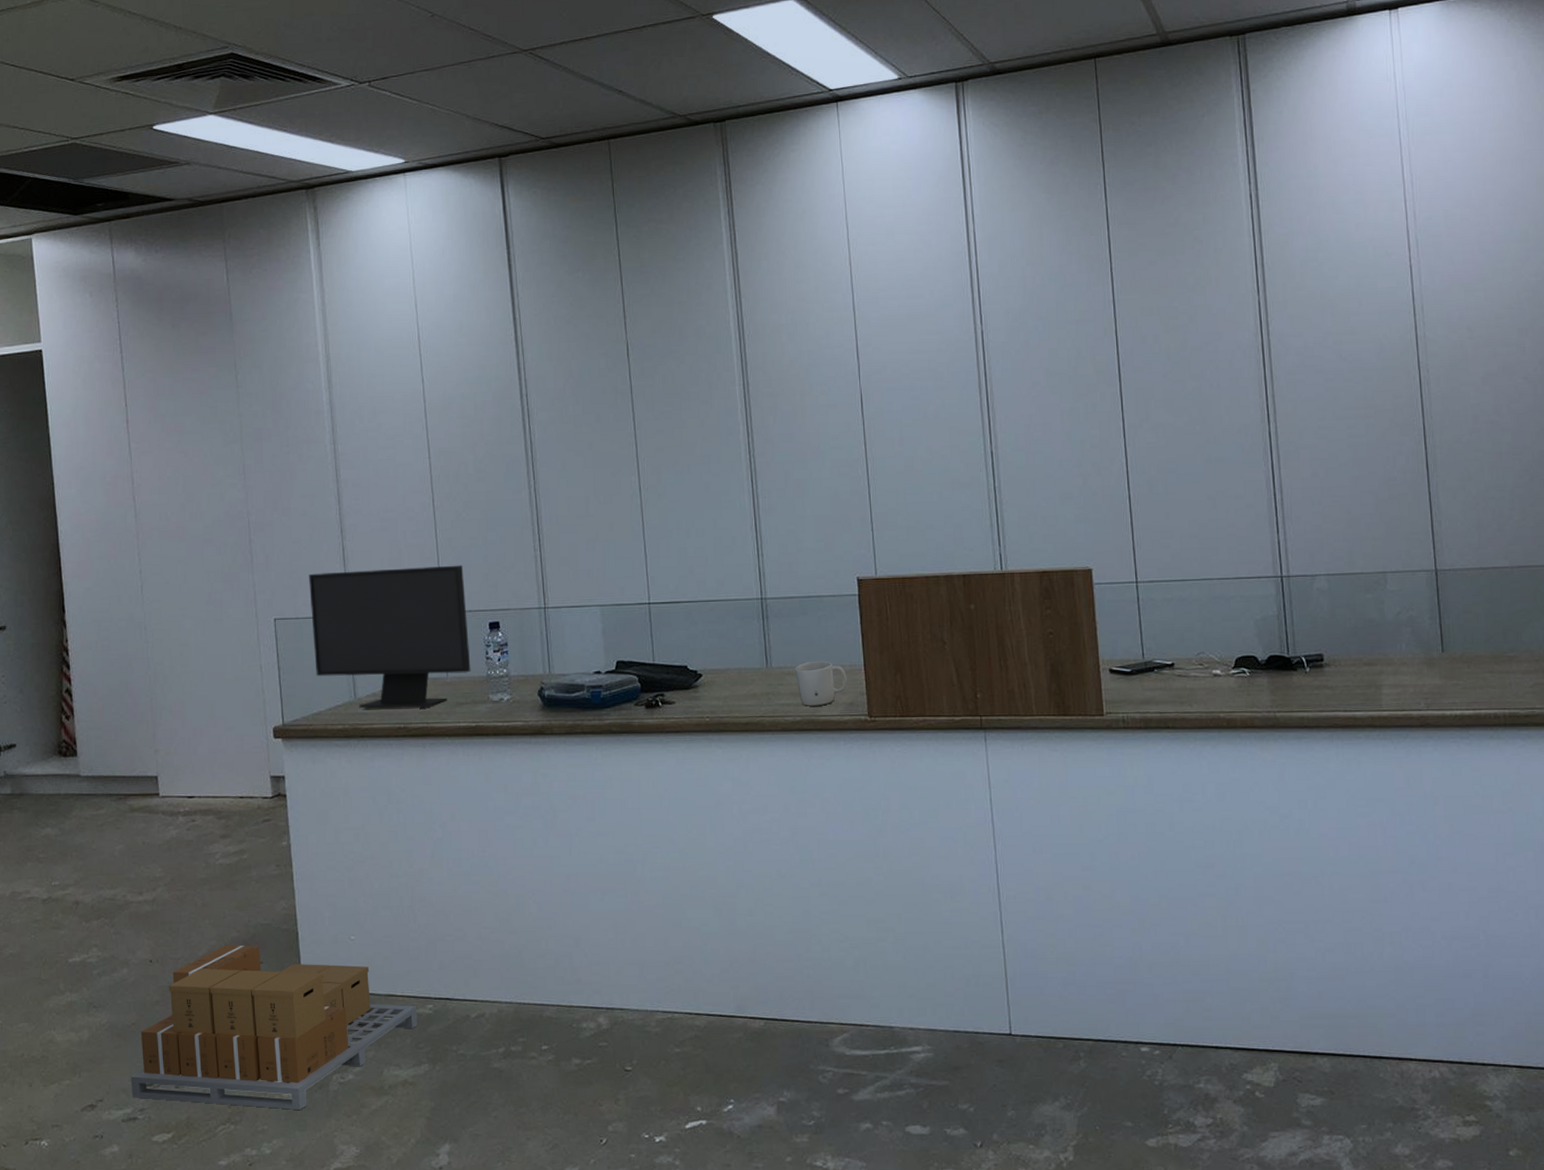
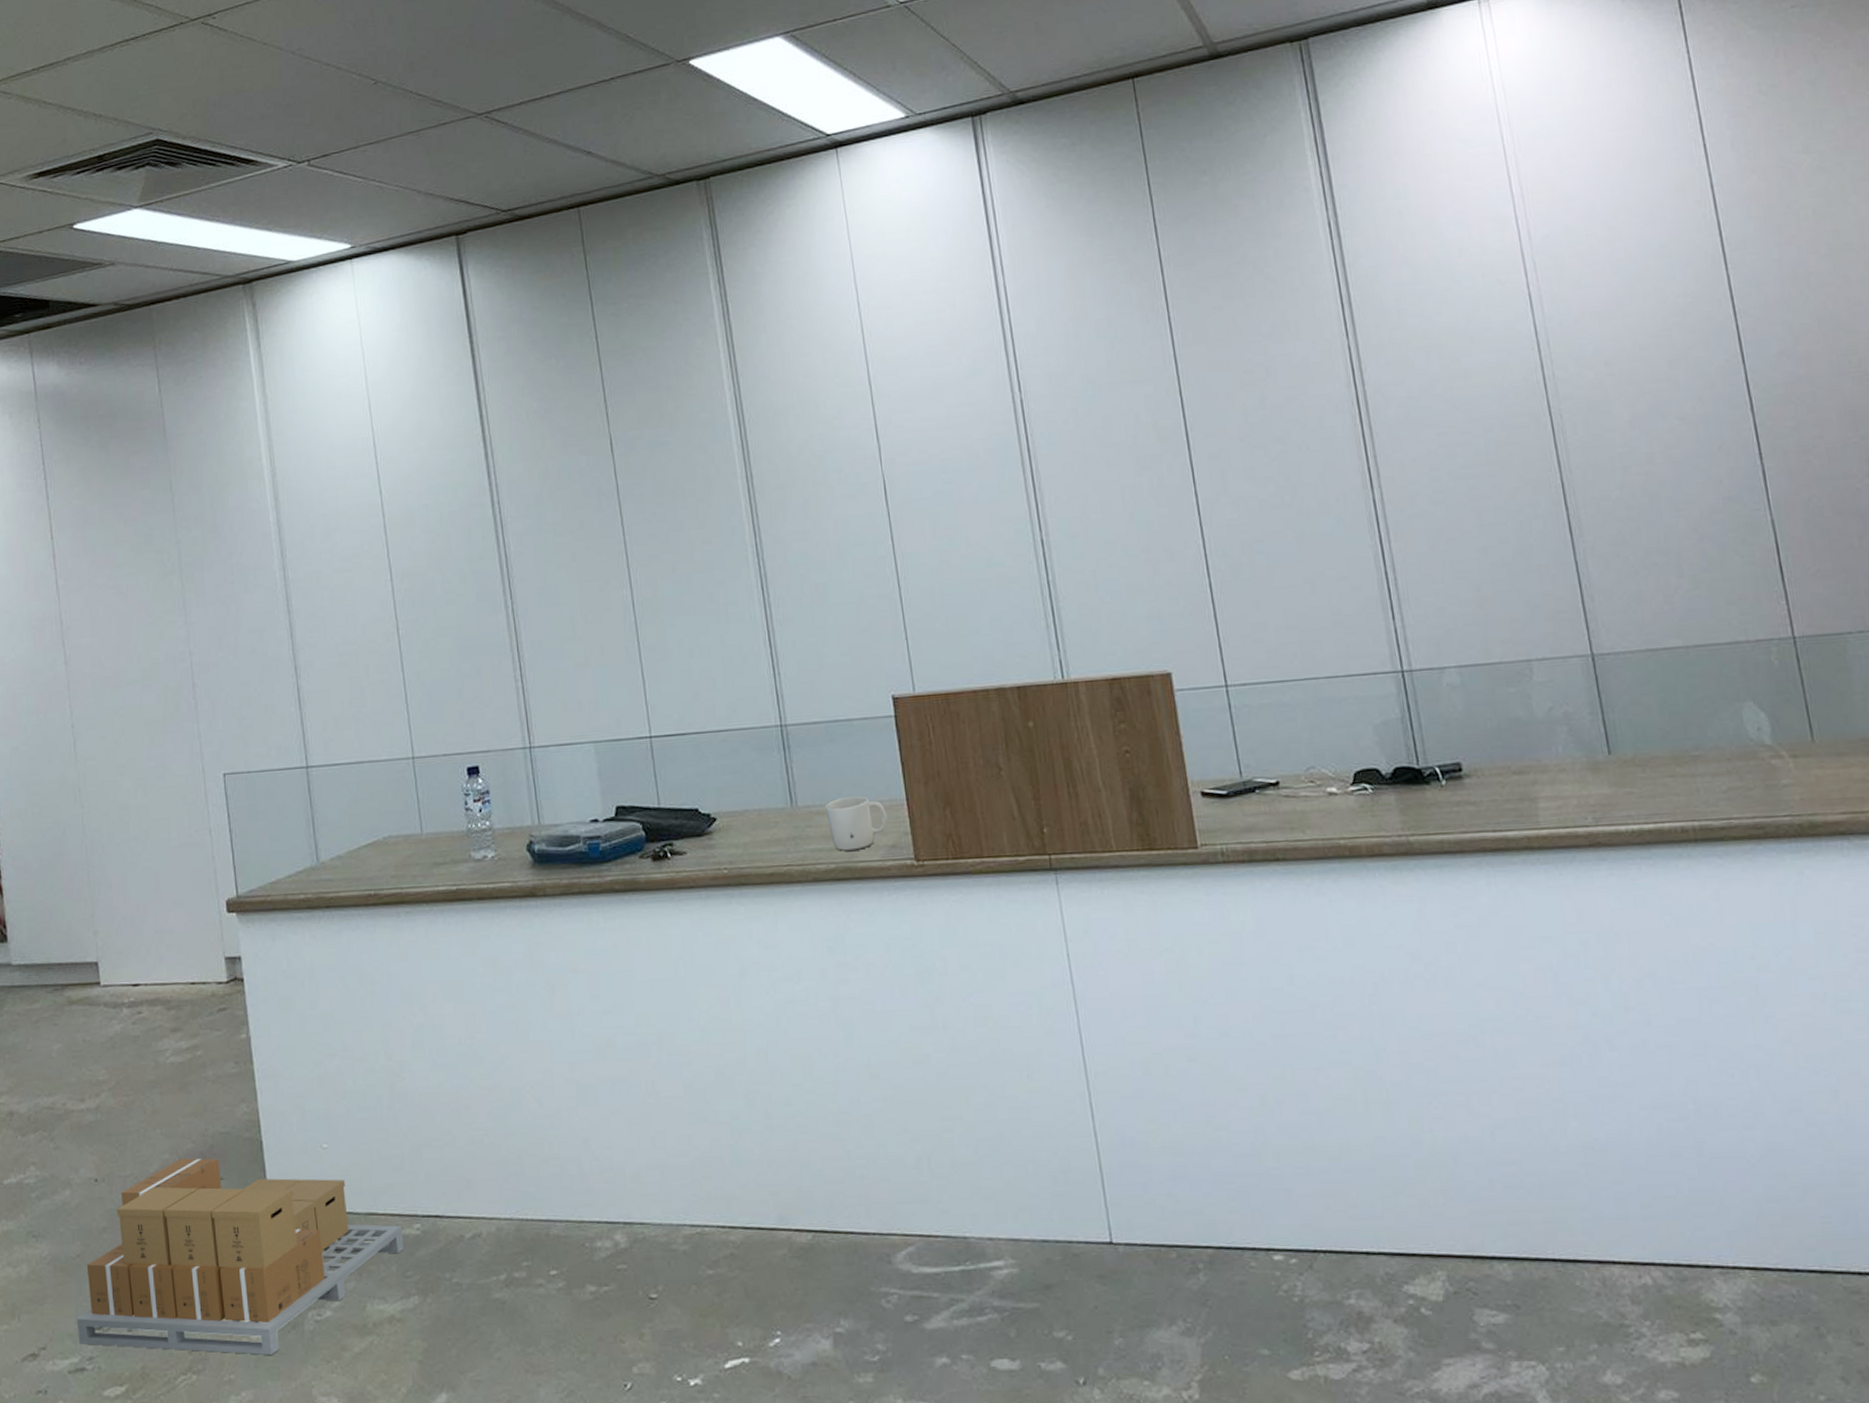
computer monitor: present [309,565,471,709] -> none [261,701,449,874]

